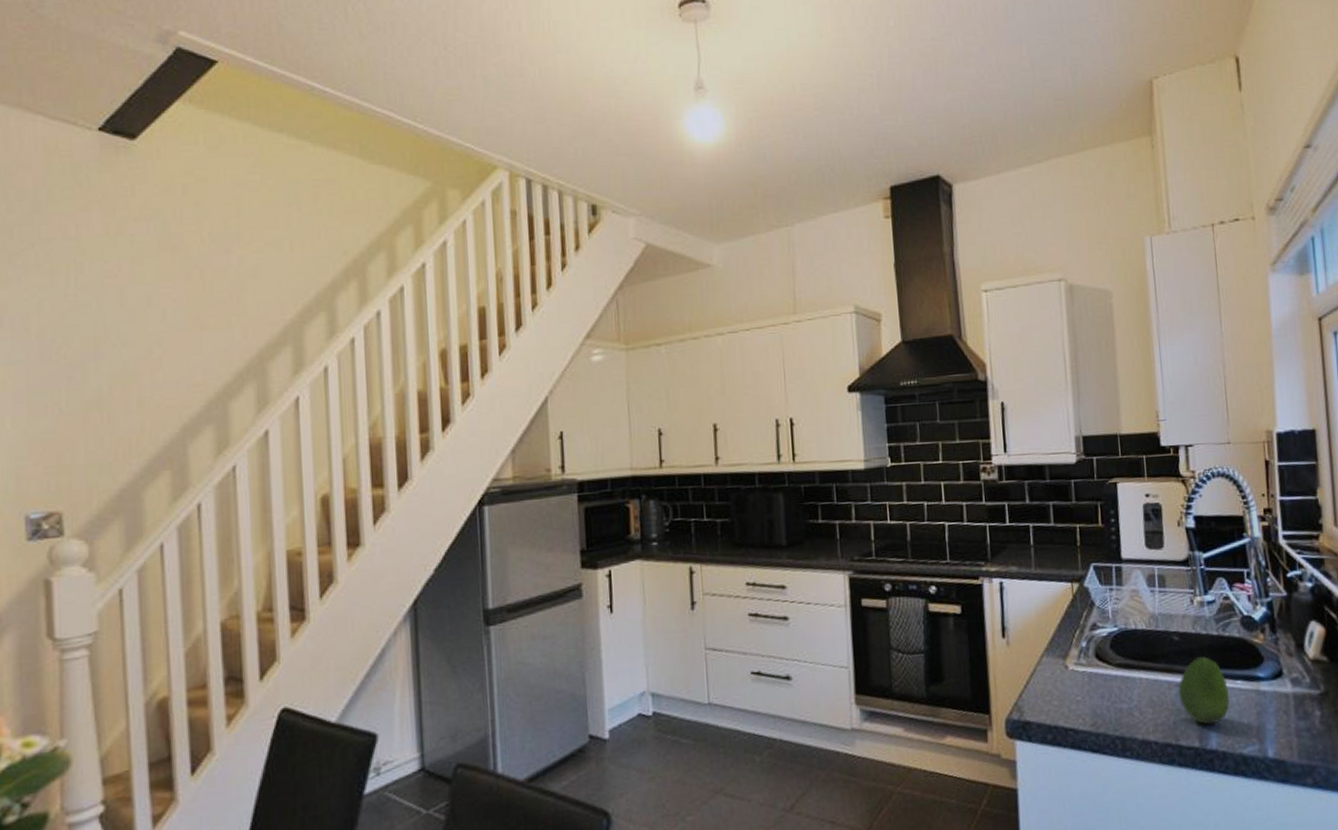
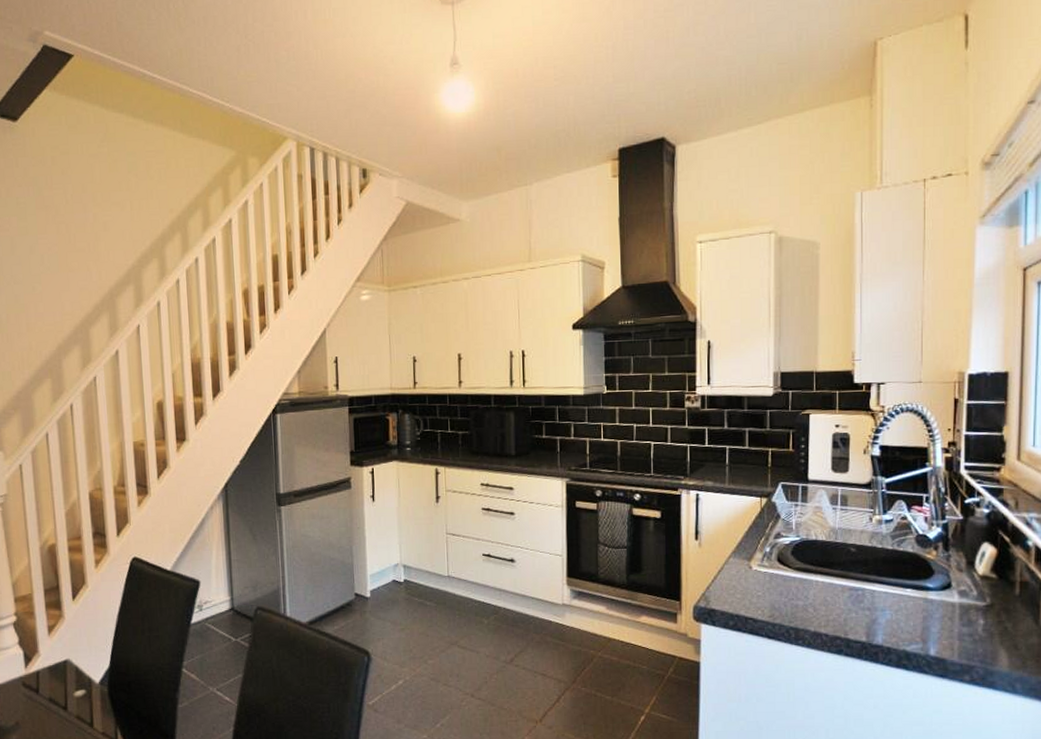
fruit: present [1178,657,1230,725] -> none [851,567,898,624]

